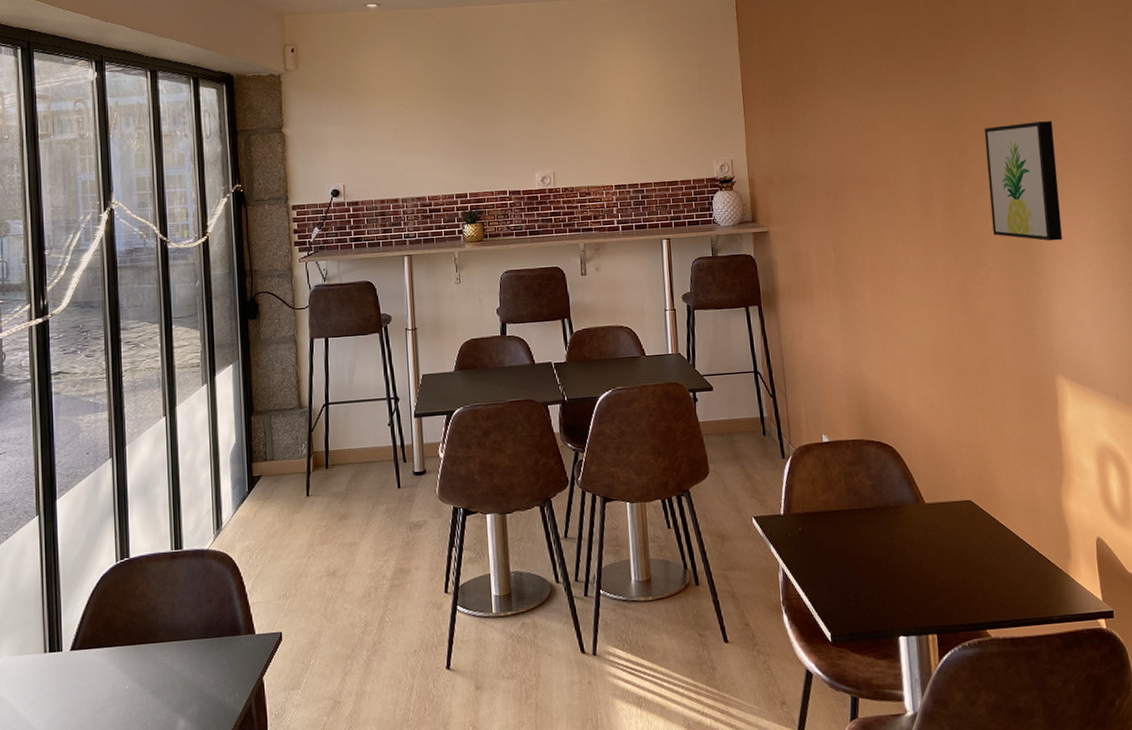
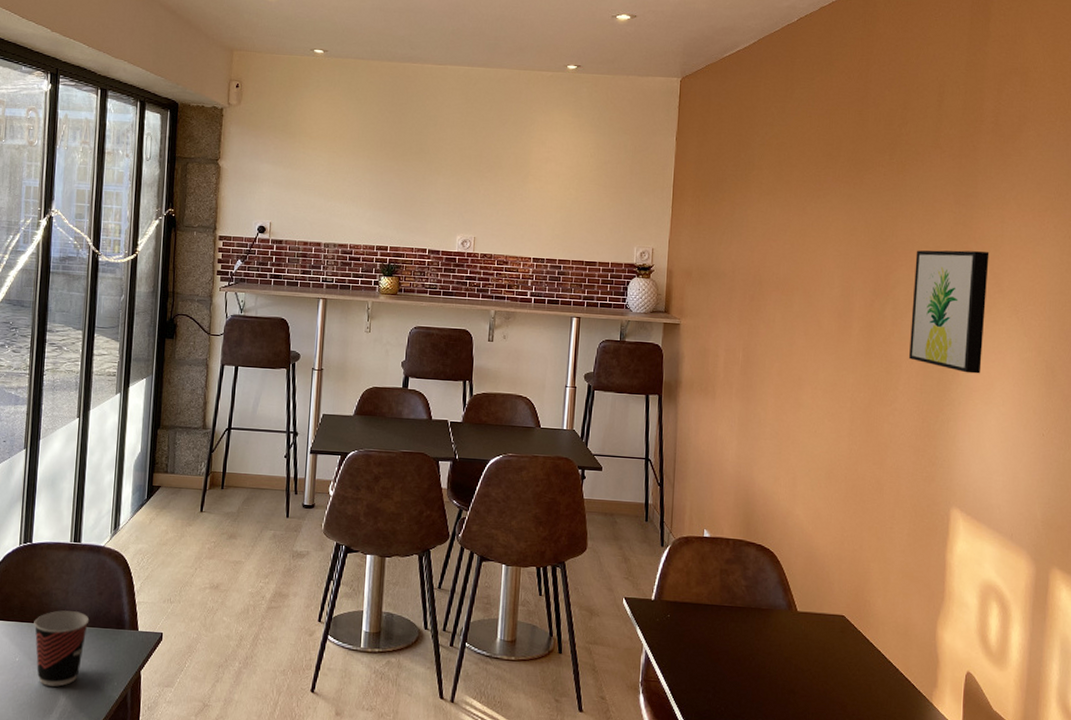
cup: none [141,624,201,711] -> present [34,610,90,687]

